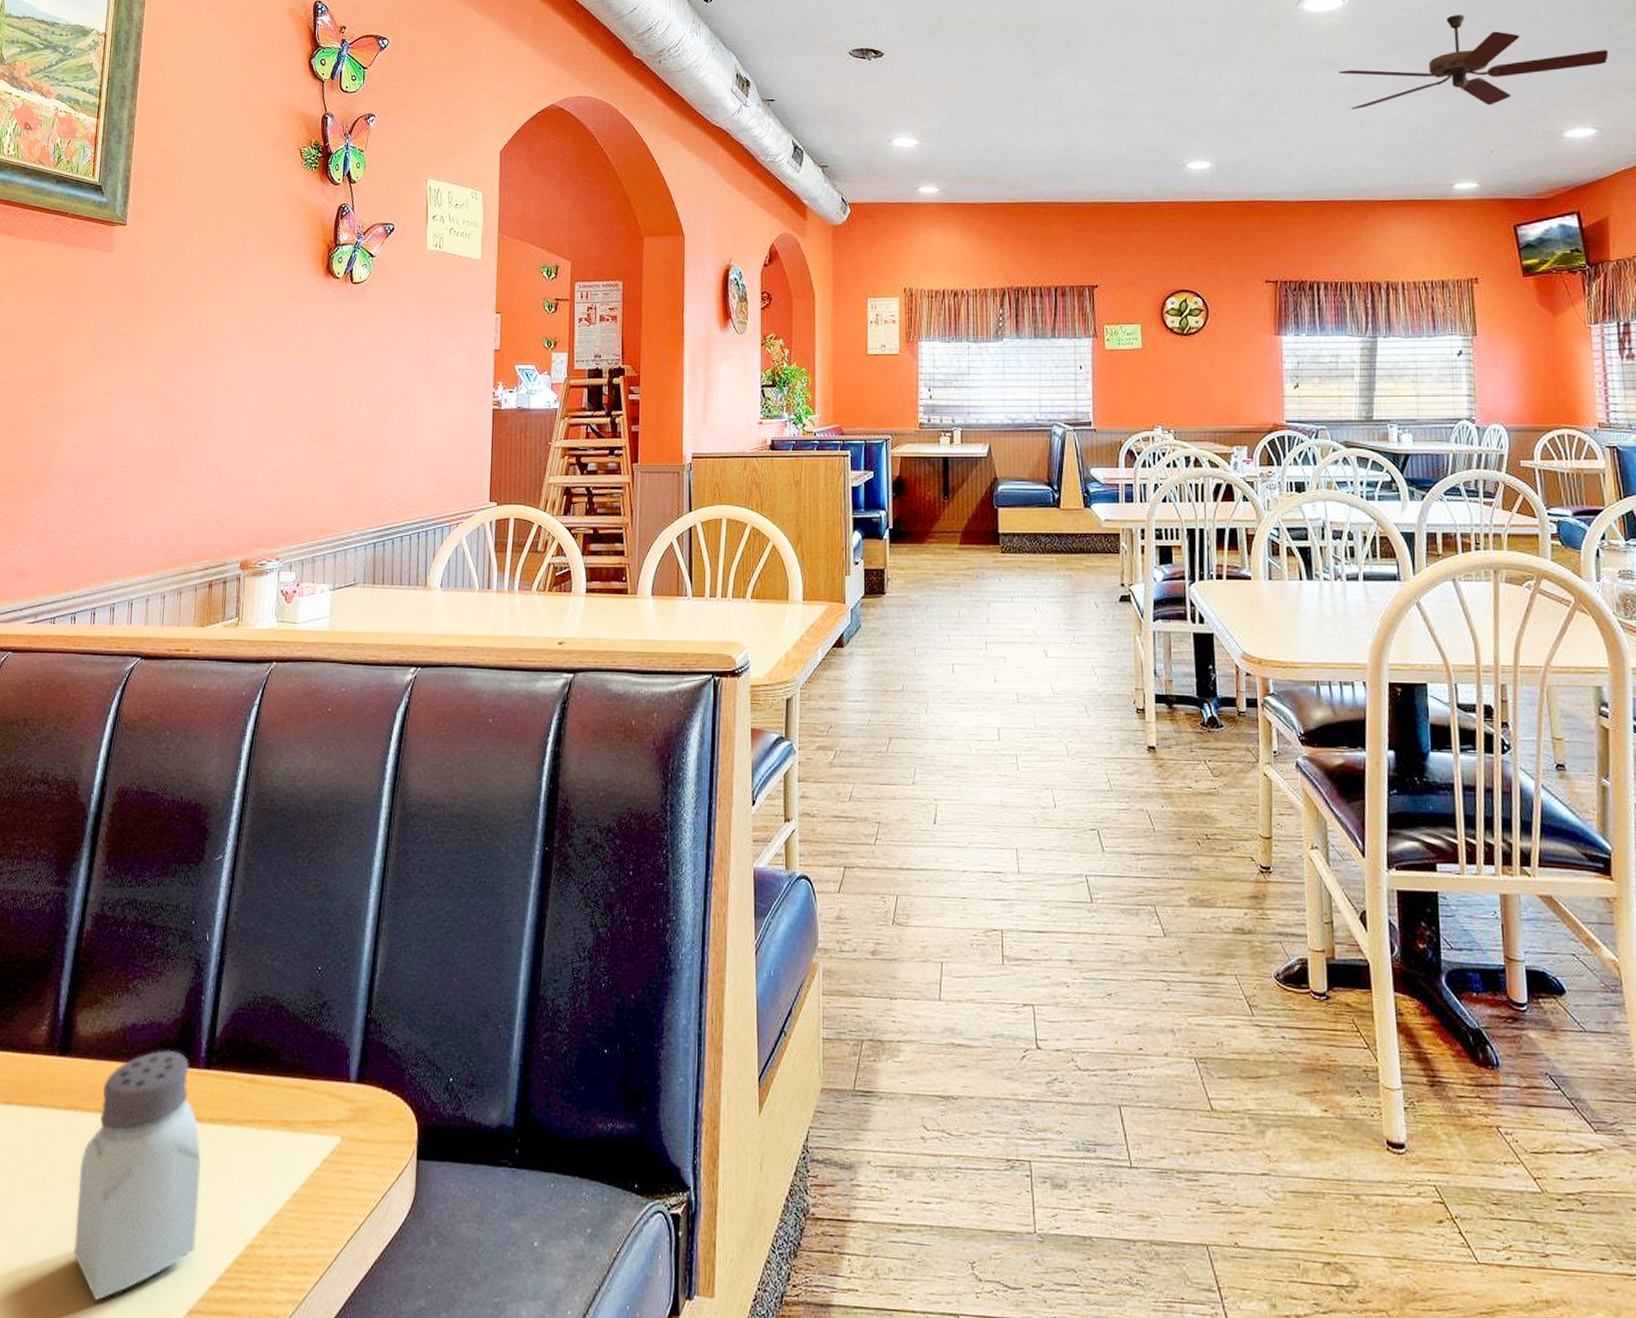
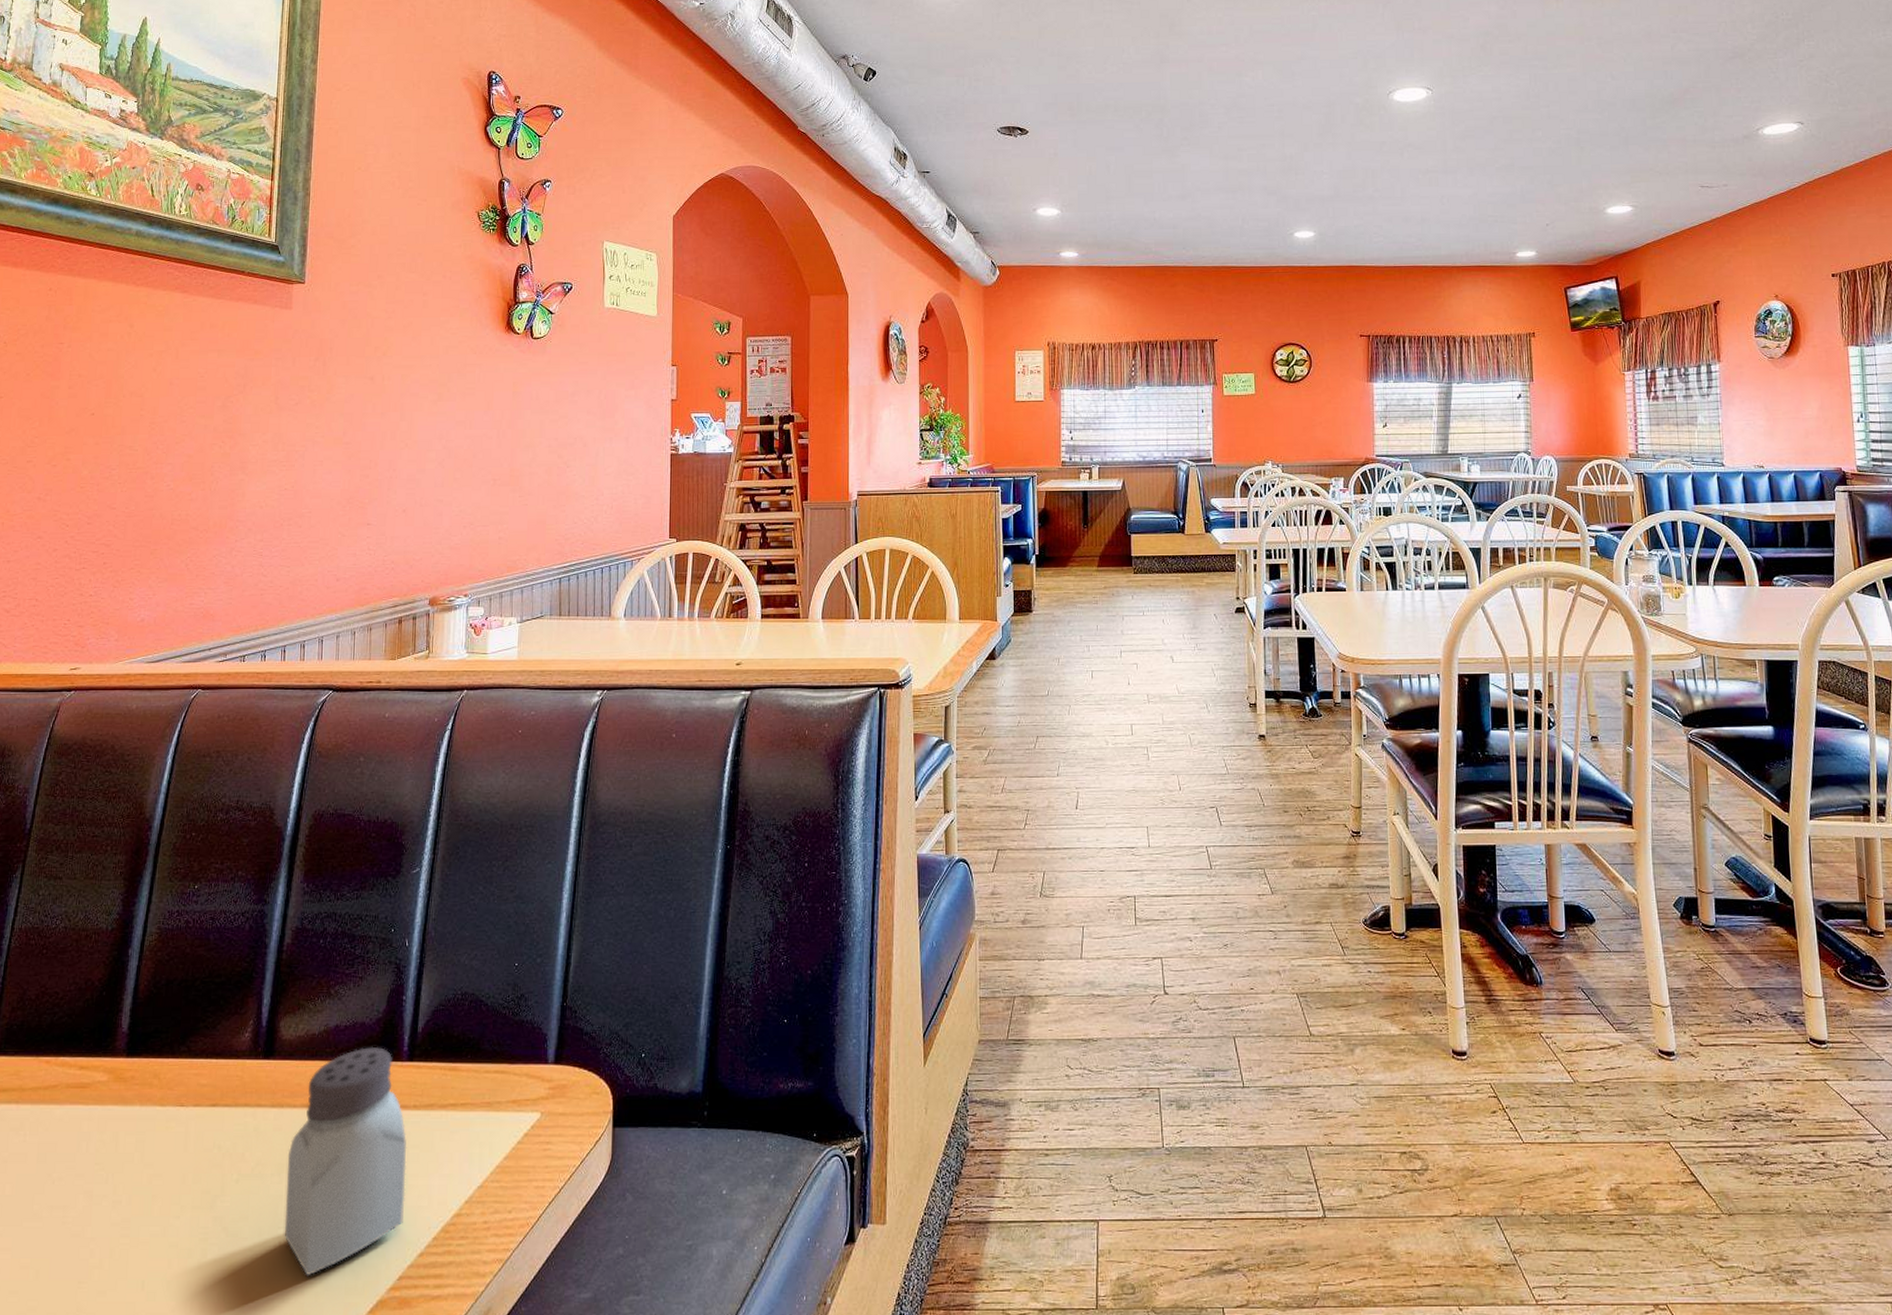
ceiling fan: present [1338,15,1609,110] -> none [1422,107,1643,188]

